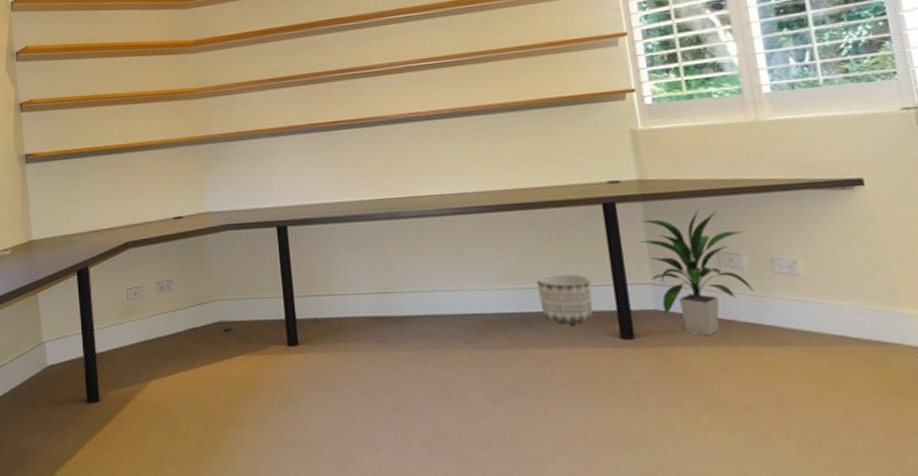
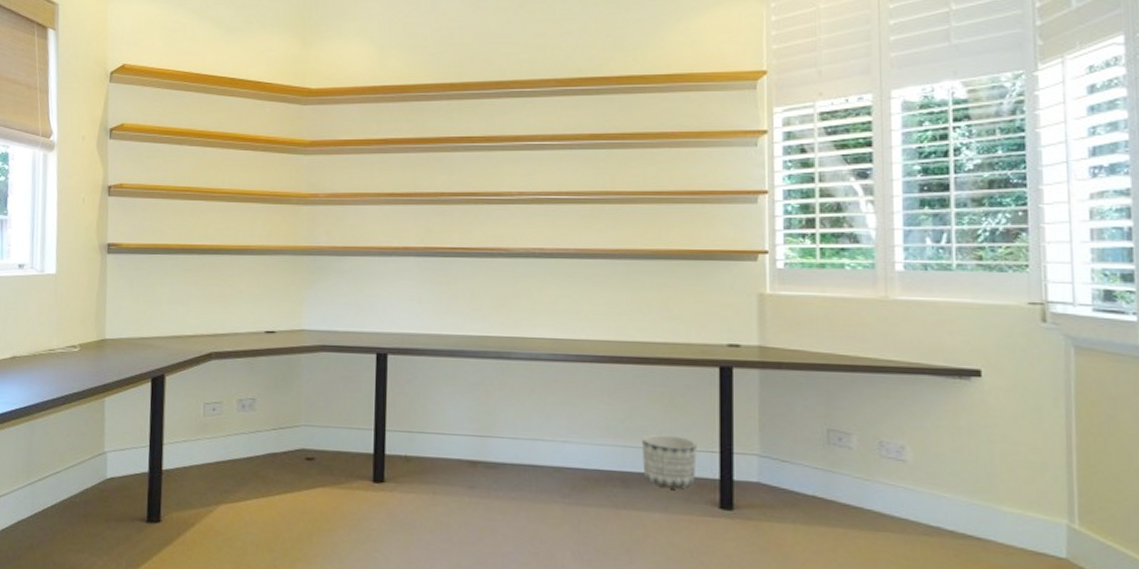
indoor plant: present [638,210,756,336] -> none [752,384,860,515]

